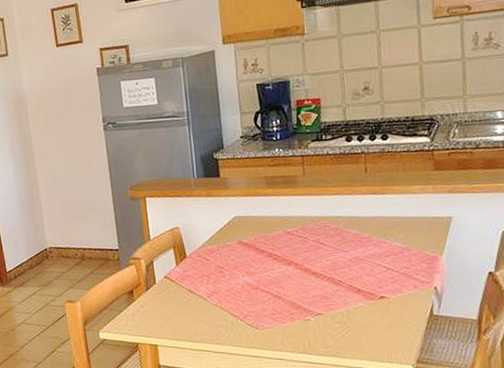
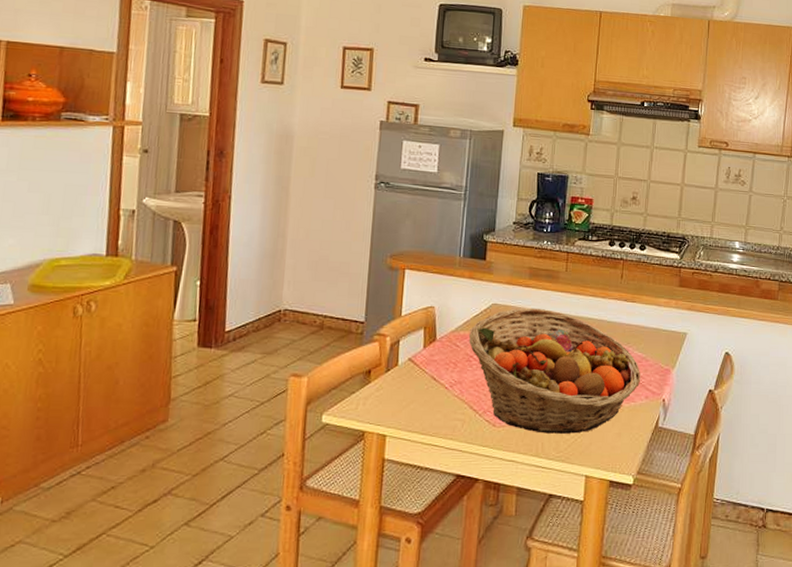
fruit basket: none [216,214,406,332] -> present [469,307,641,434]

